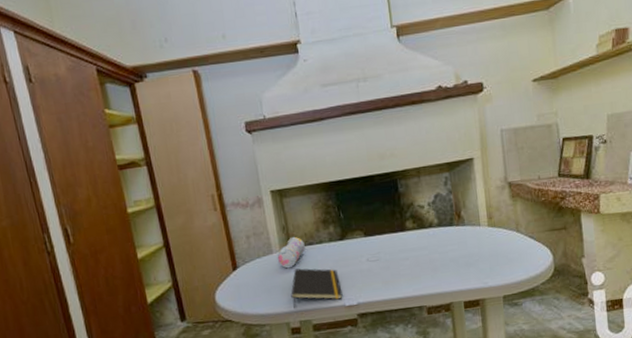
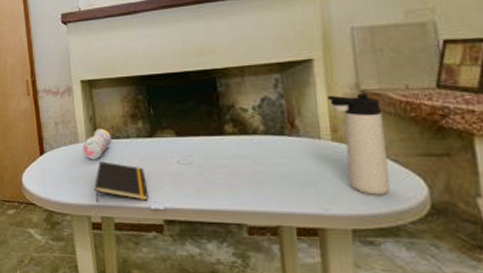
thermos bottle: none [484,185,528,267] -> present [327,93,390,195]

